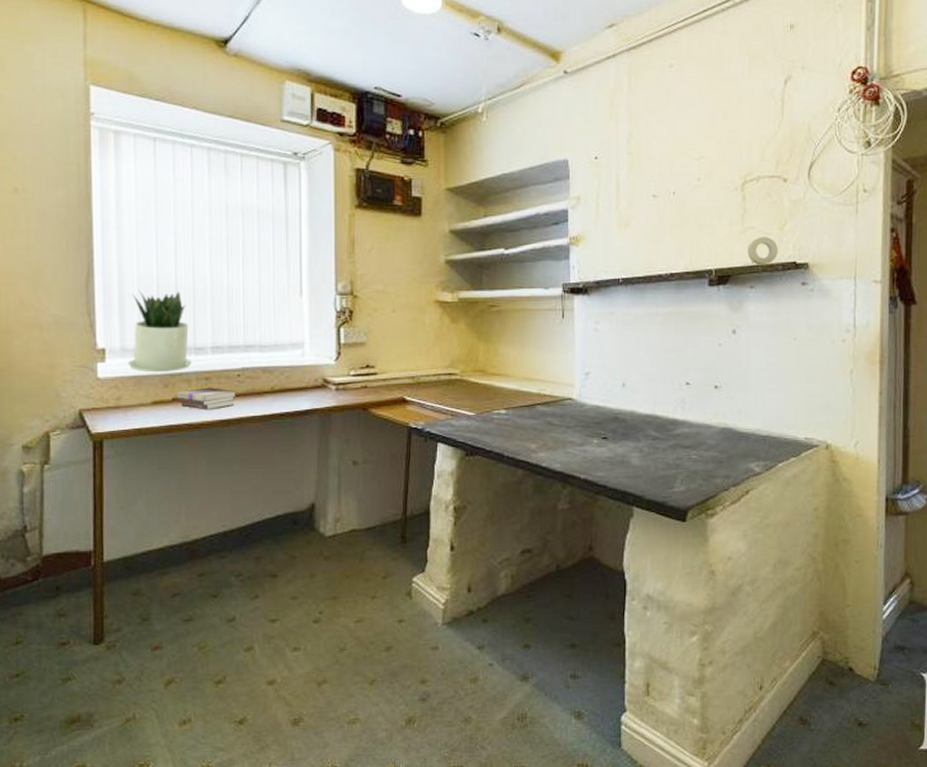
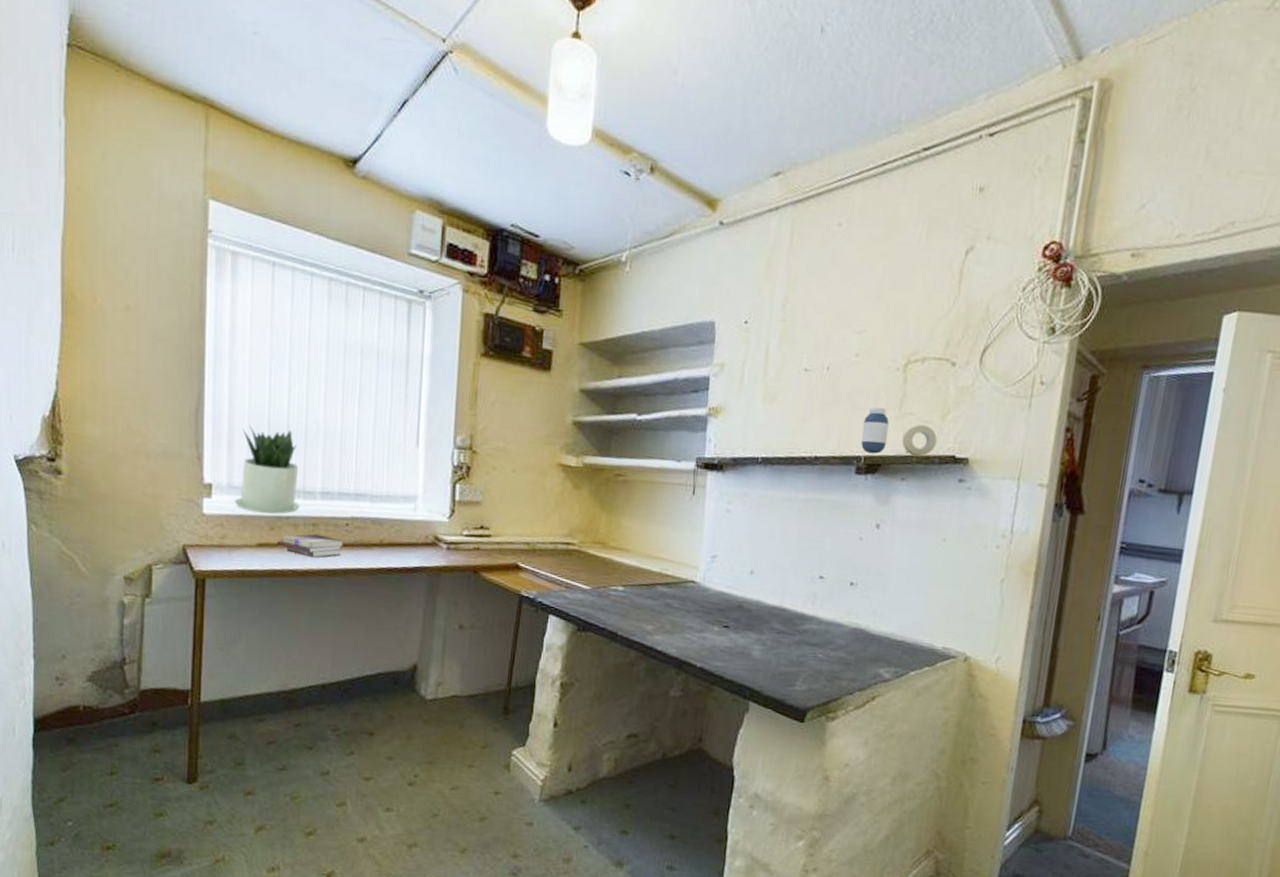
medicine bottle: none [710,224,734,266] -> present [860,406,890,454]

